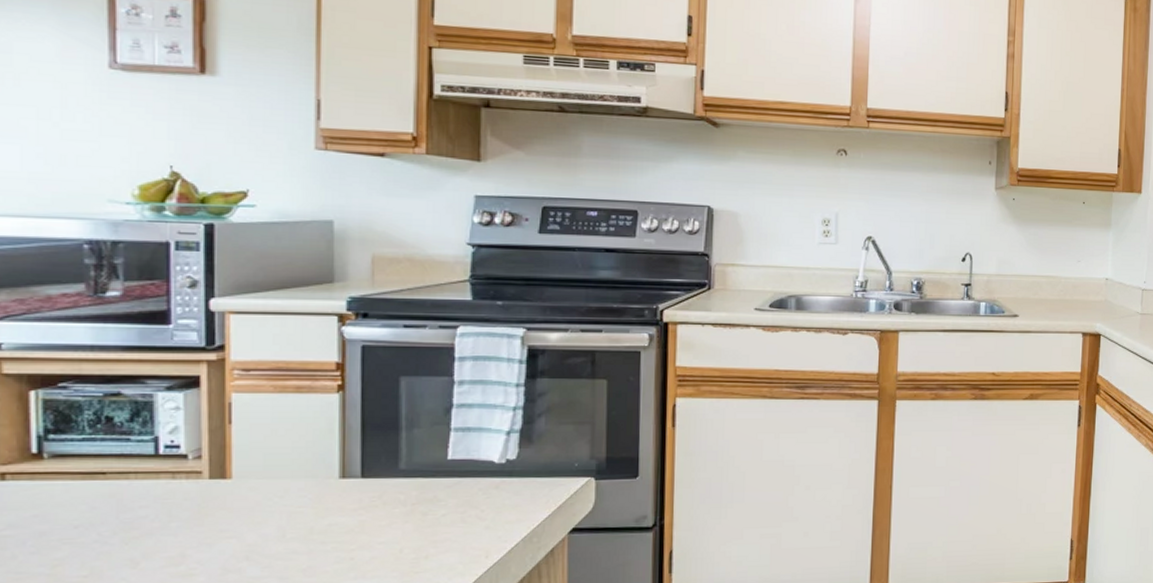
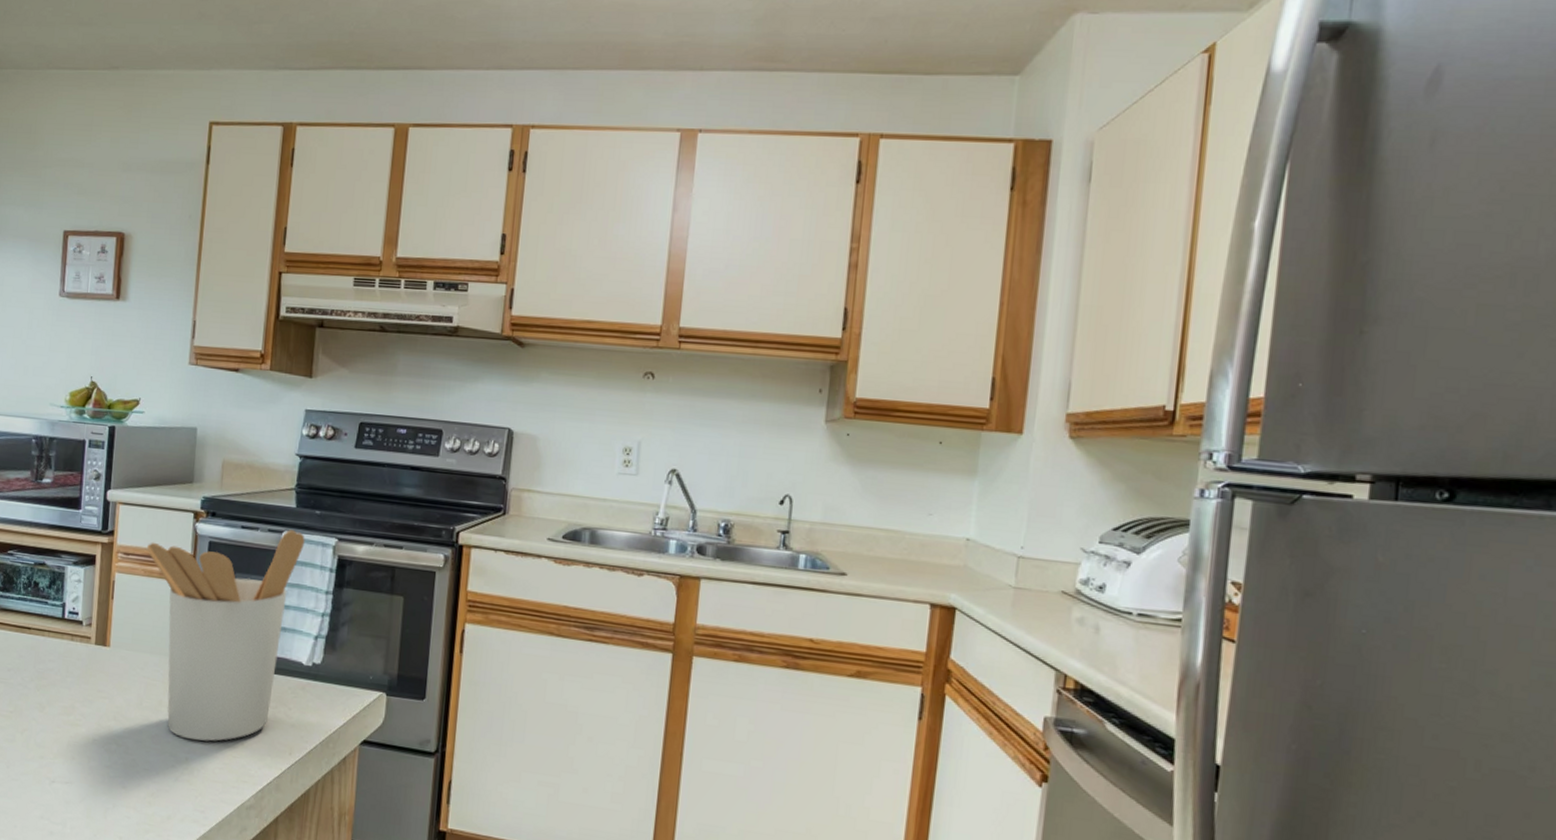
utensil holder: none [276,324,486,565] -> present [147,530,305,742]

